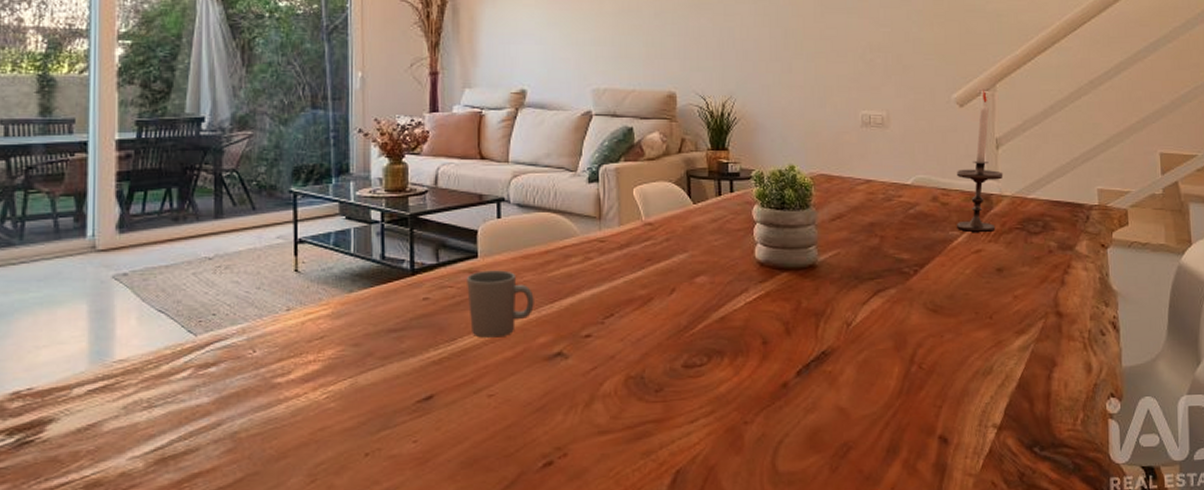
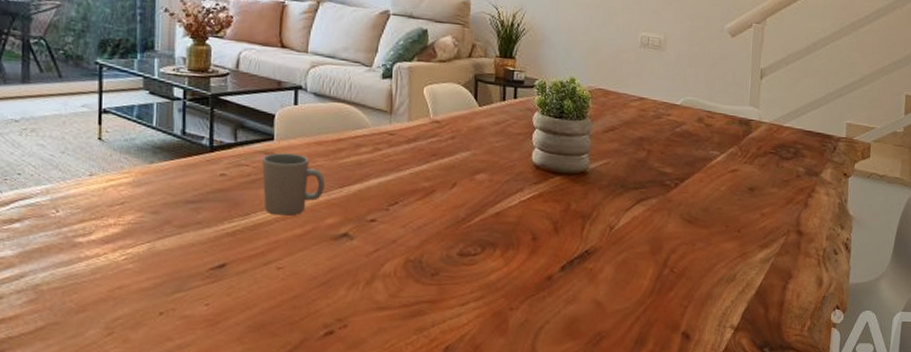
candlestick: present [957,90,1004,233] -> none [717,22,764,155]

